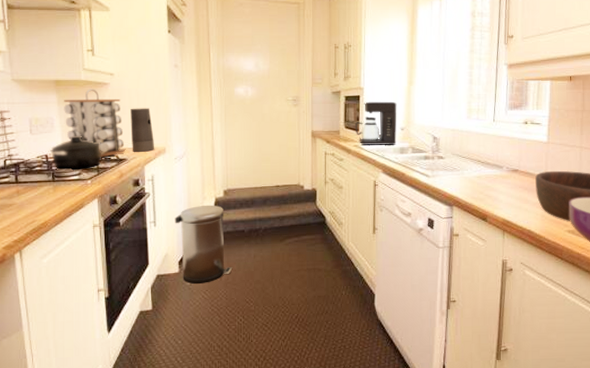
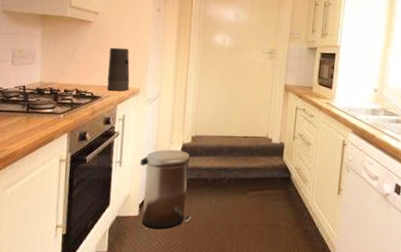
saucepan: present [50,136,102,171] -> none [28,70,78,104]
spice rack: present [64,89,126,158] -> none [46,25,102,94]
coffee maker: present [354,101,397,145] -> none [328,60,372,106]

